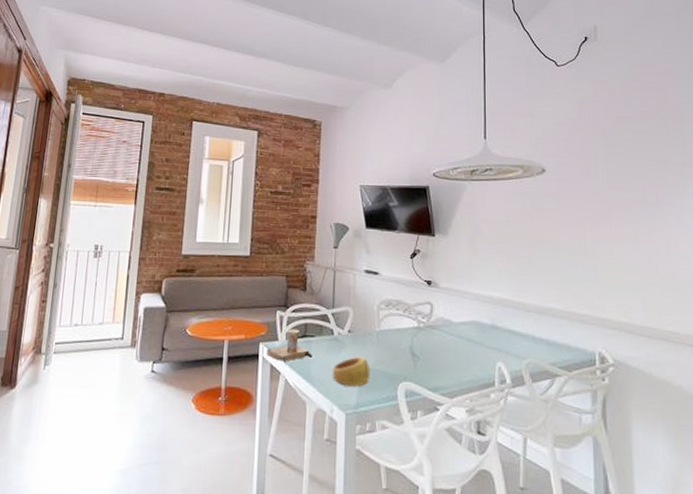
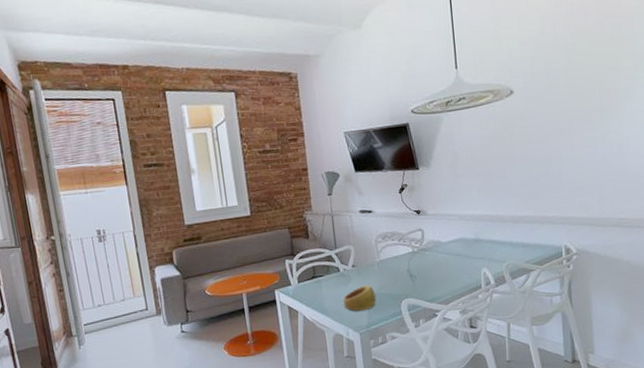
cup: present [266,329,313,364] -> none [282,272,324,304]

